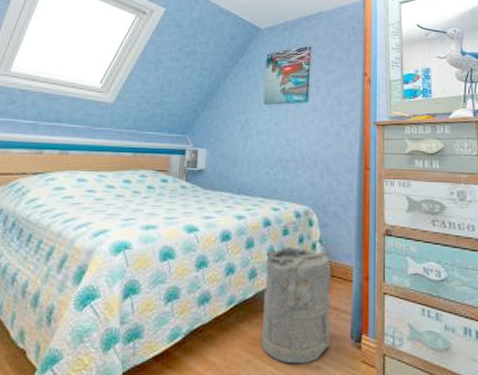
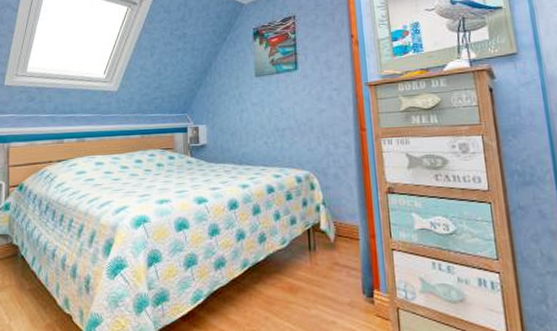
laundry hamper: present [261,246,331,364] -> none [272,210,342,320]

